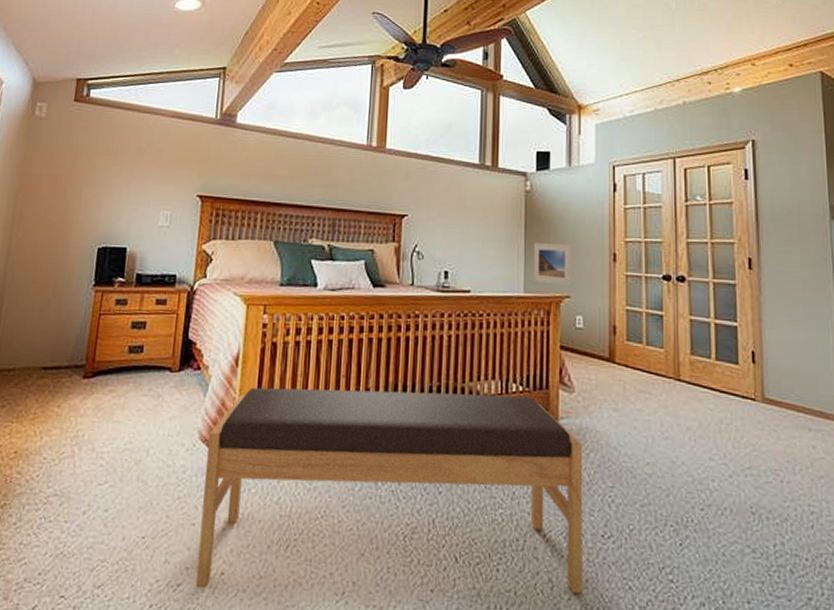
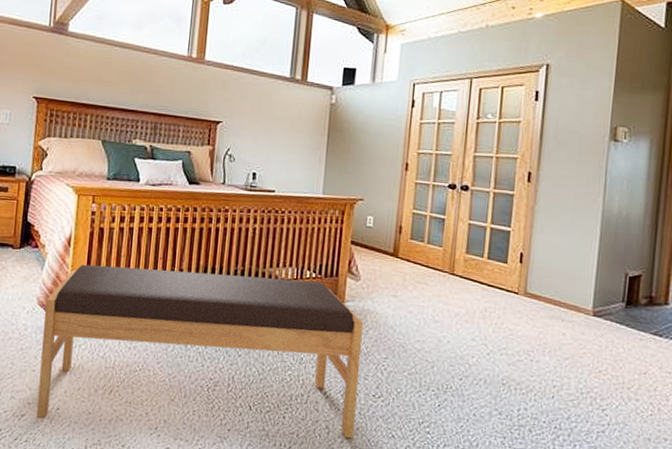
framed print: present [533,243,572,286] -> none [331,151,368,190]

